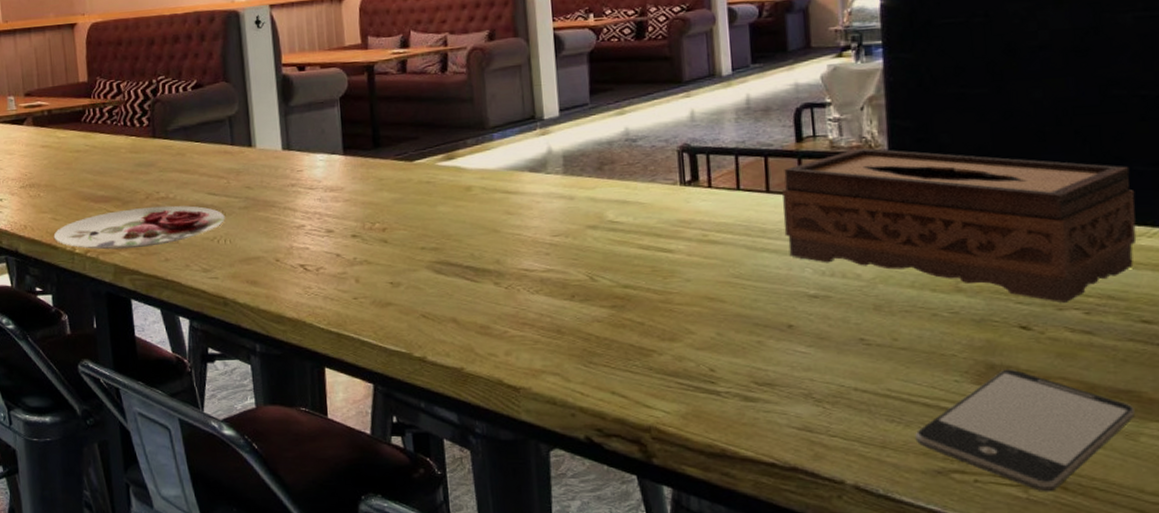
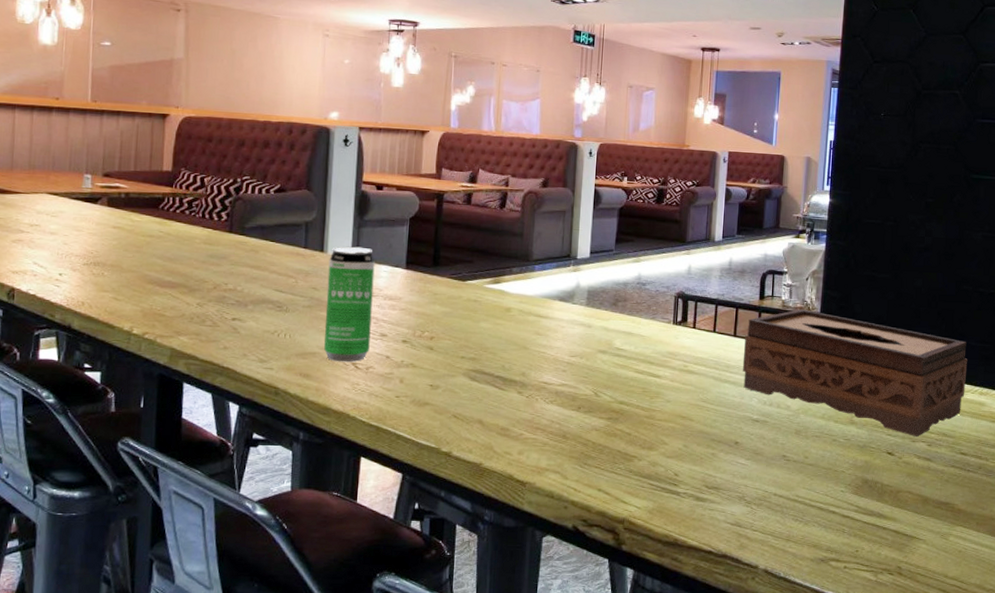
plate: present [53,205,225,250] -> none [111,296,288,335]
beverage can: none [259,136,317,265] -> present [324,246,375,362]
smartphone: present [915,368,1135,492] -> none [810,483,949,577]

